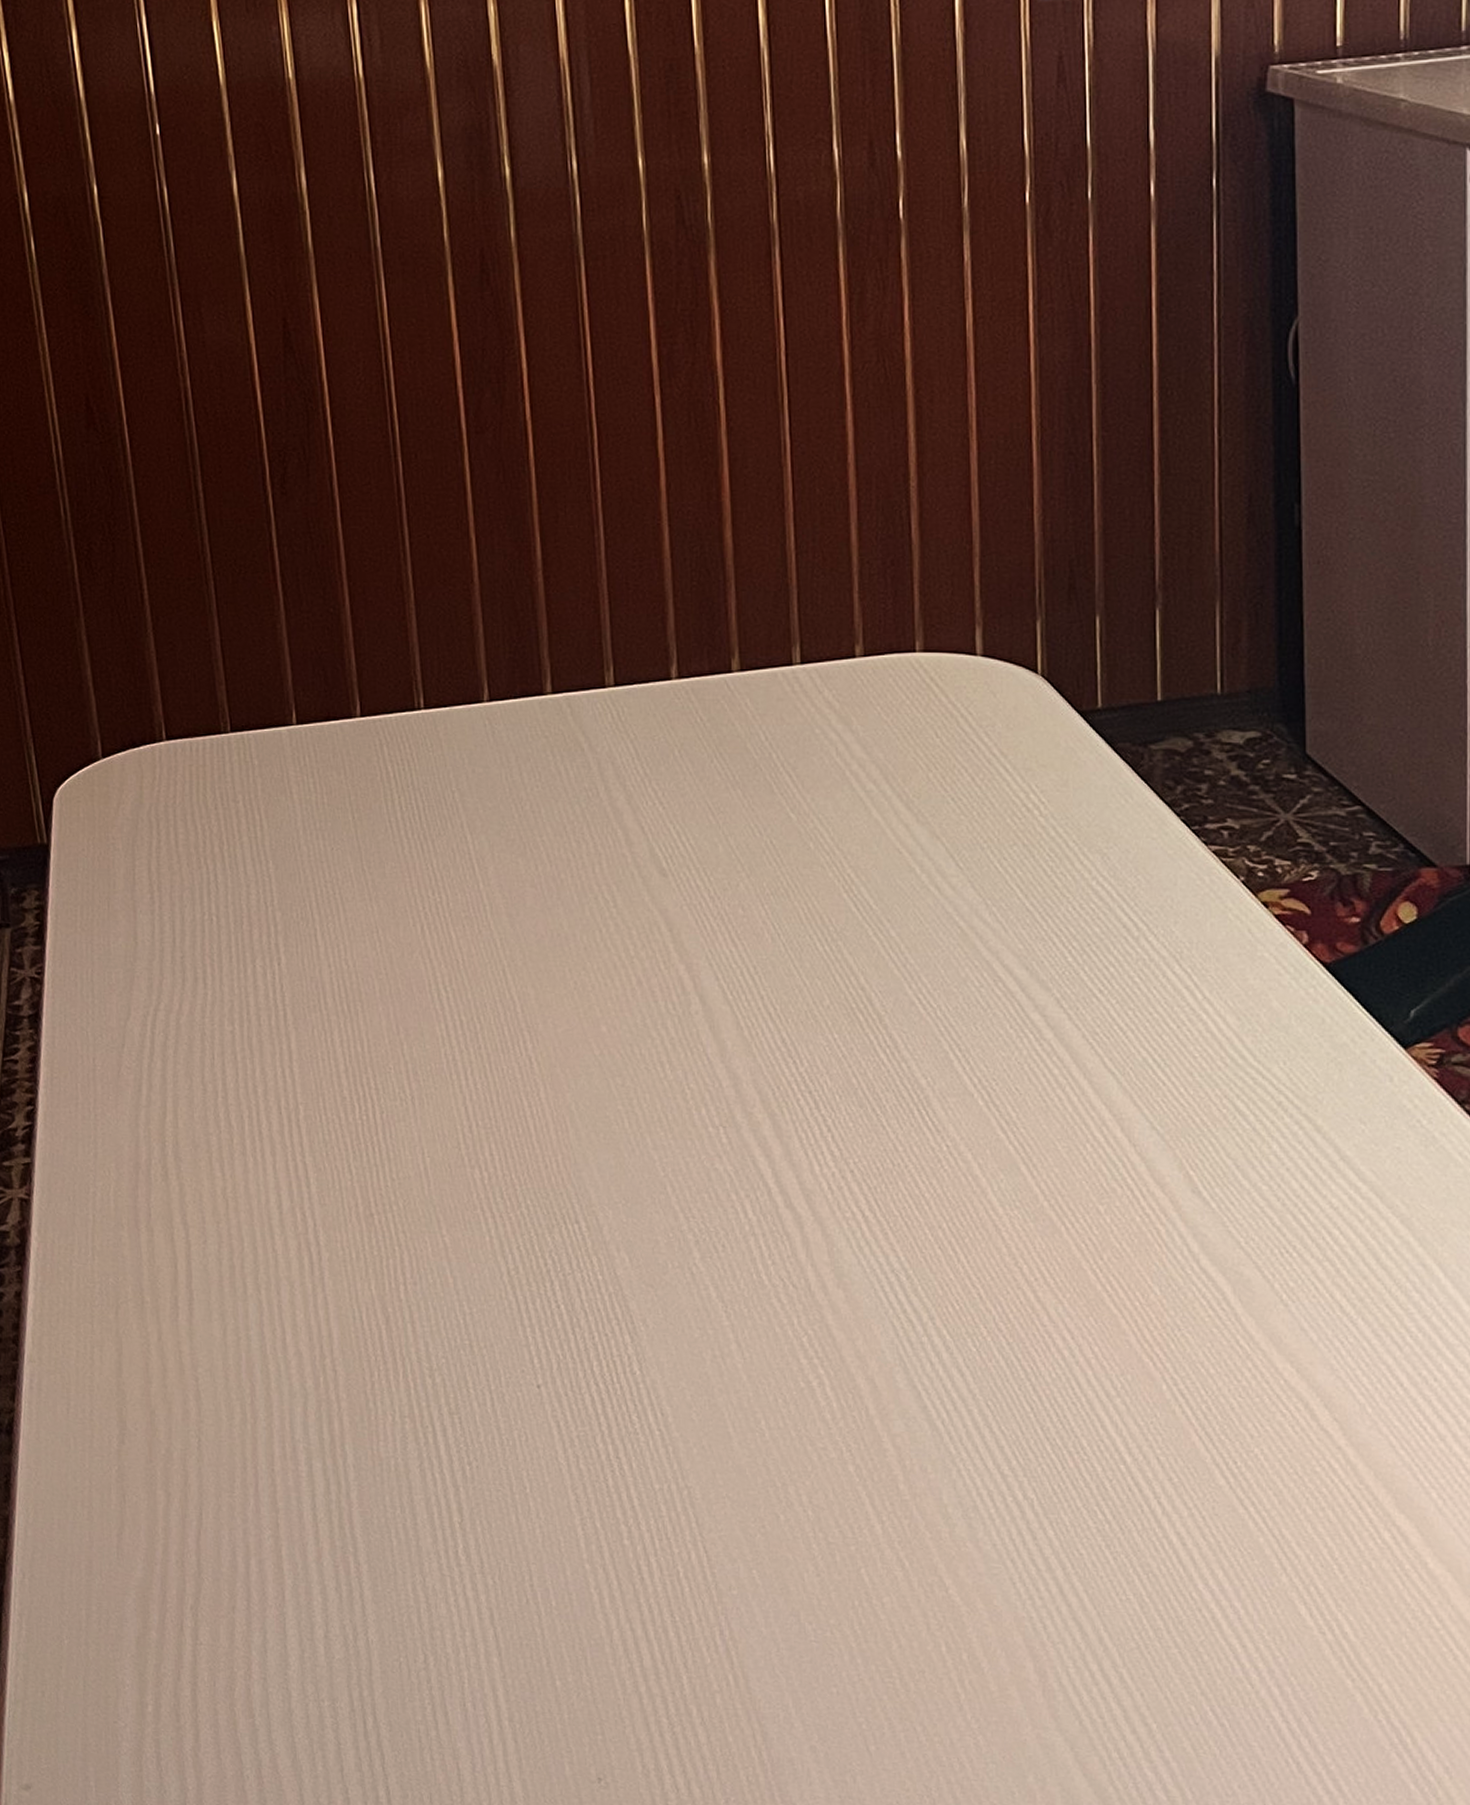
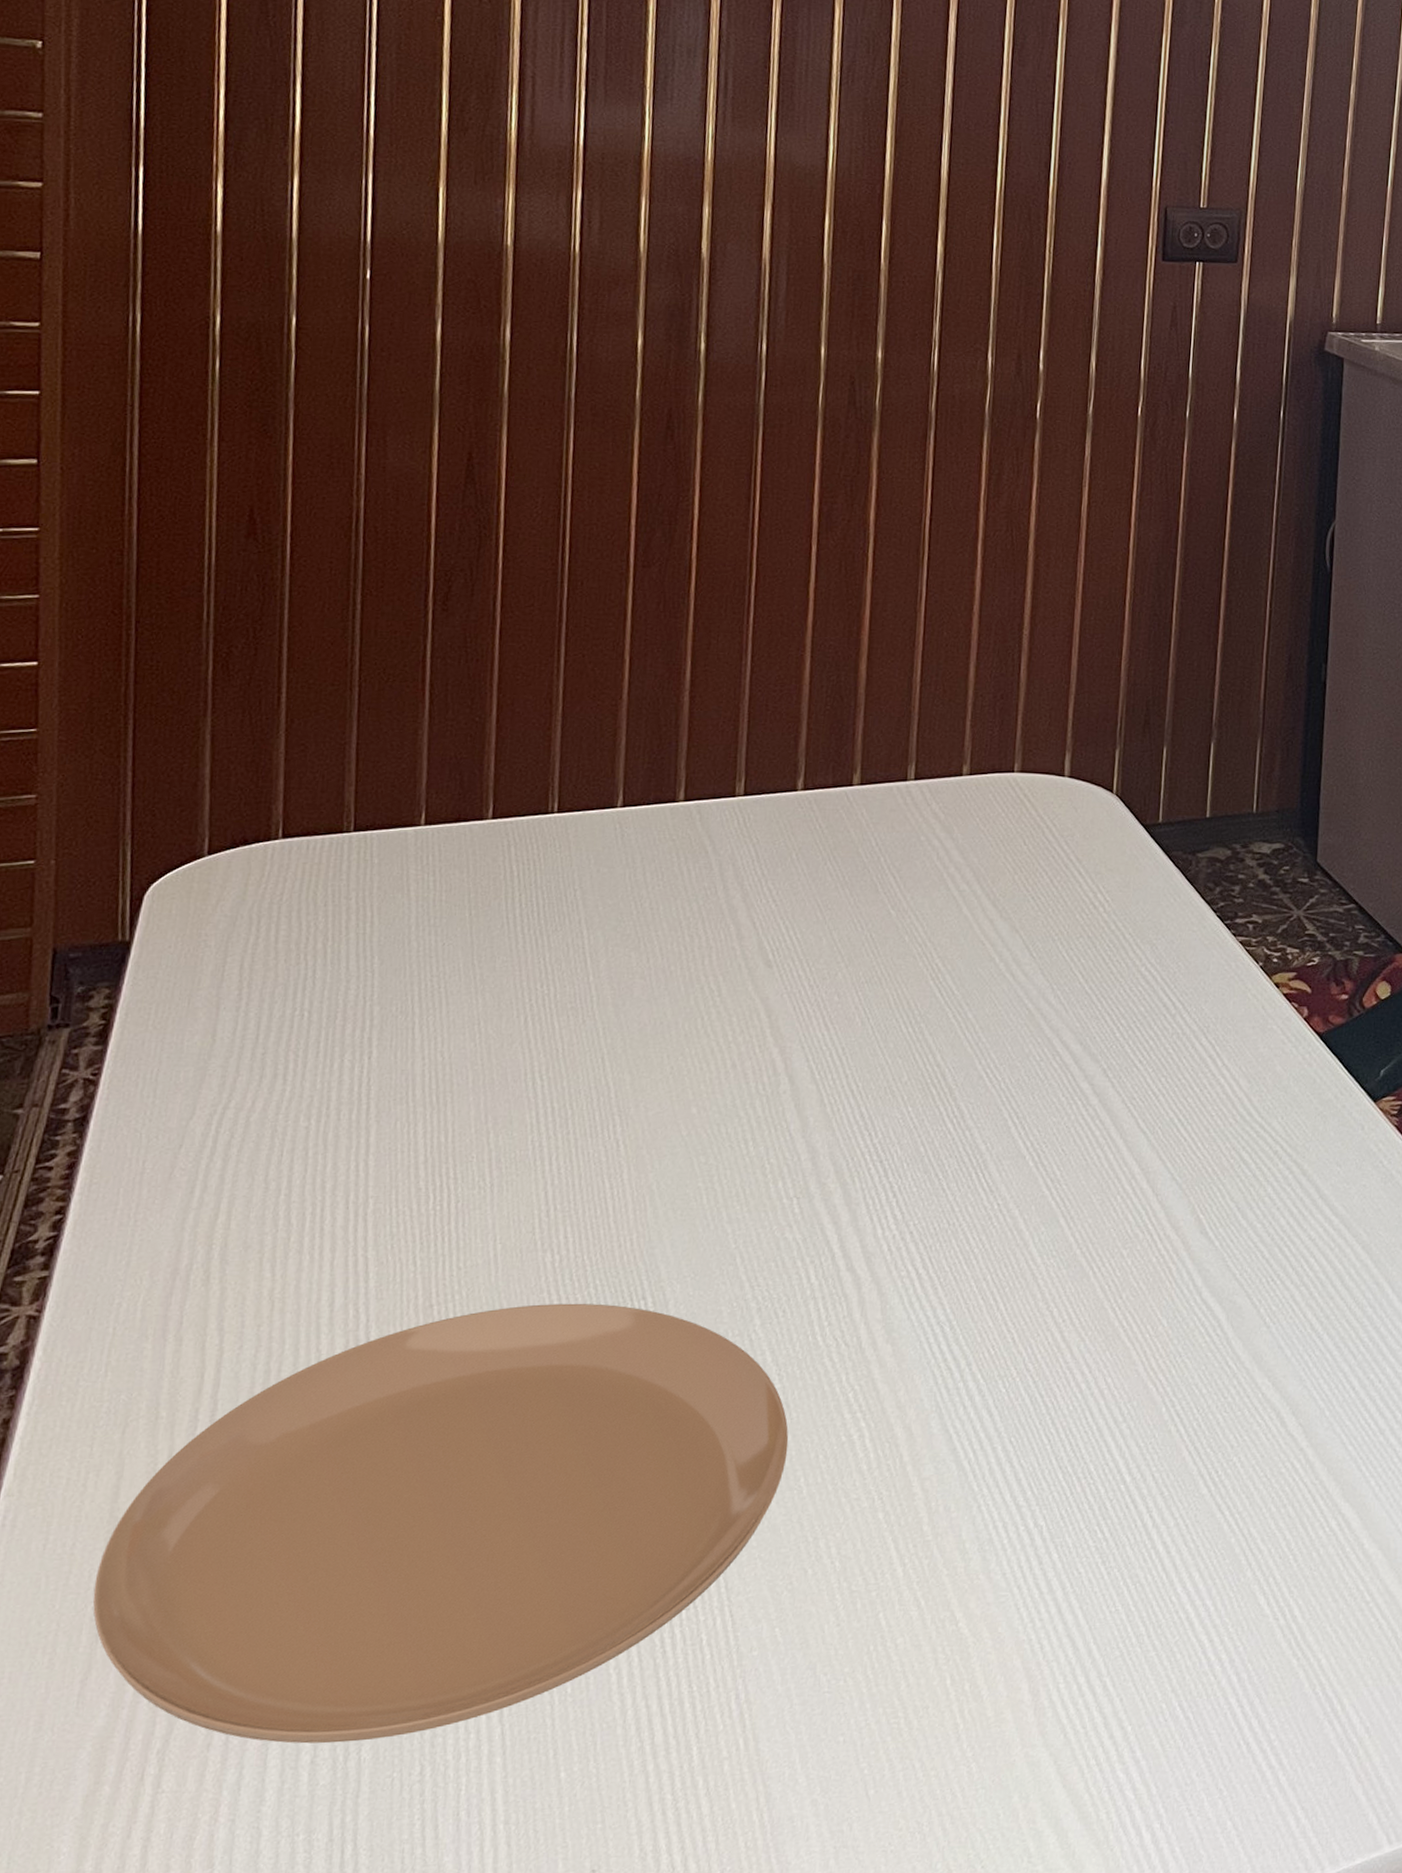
plate: none [114,1220,744,1624] -> present [92,1303,789,1744]

